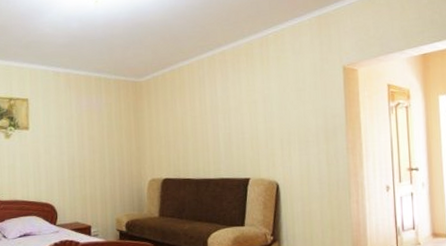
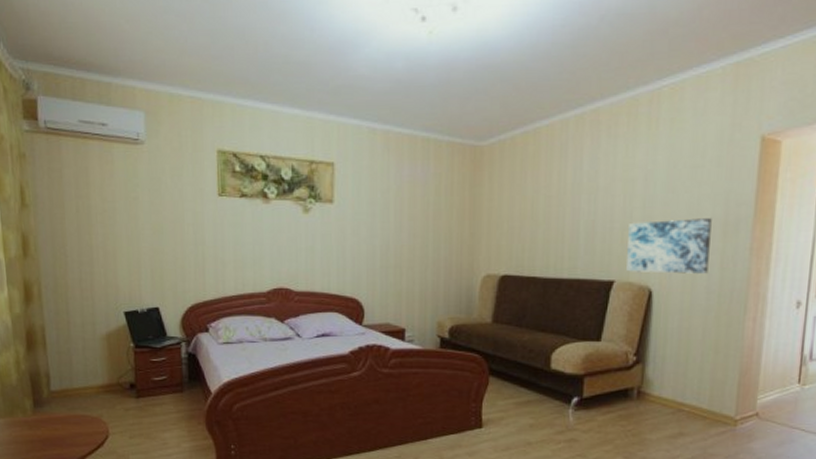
wall art: none [256,127,318,171] -> present [626,218,712,274]

